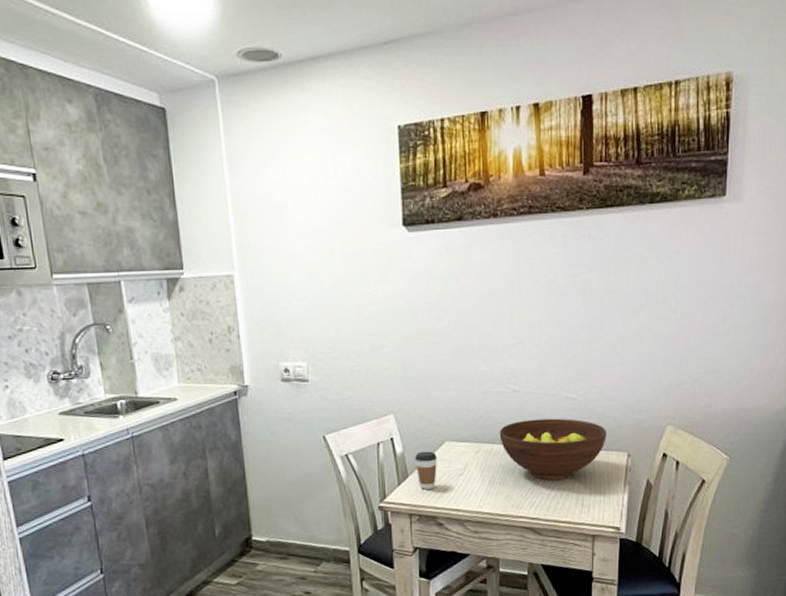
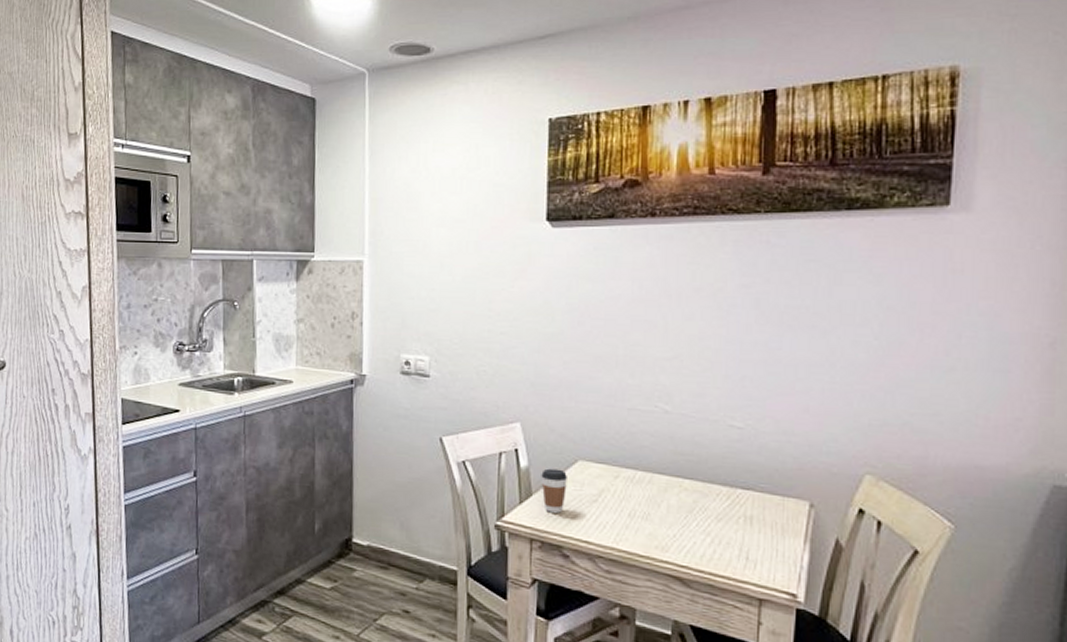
fruit bowl: present [499,418,606,481] -> none [644,446,782,525]

